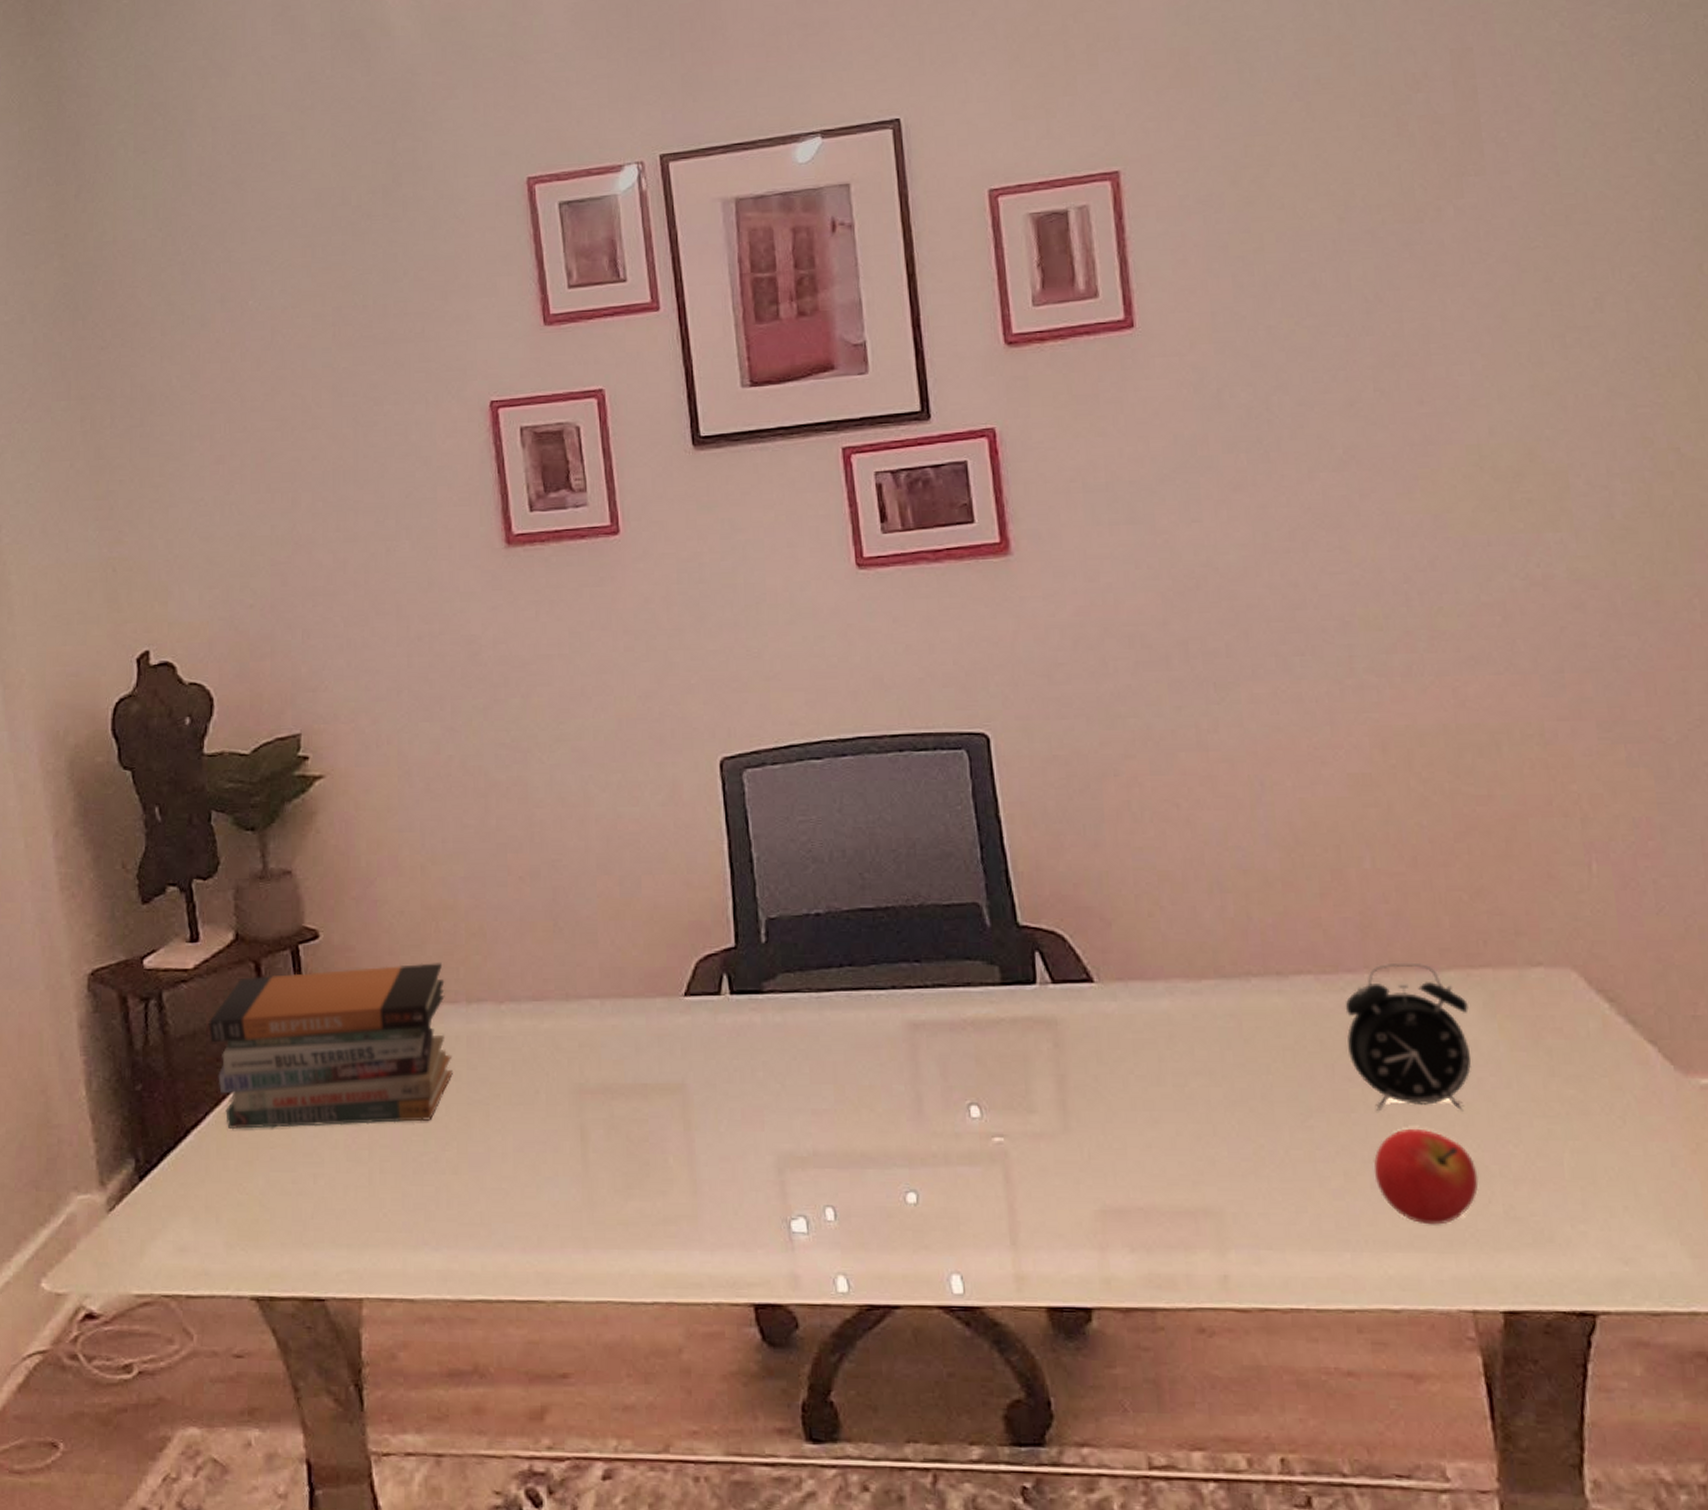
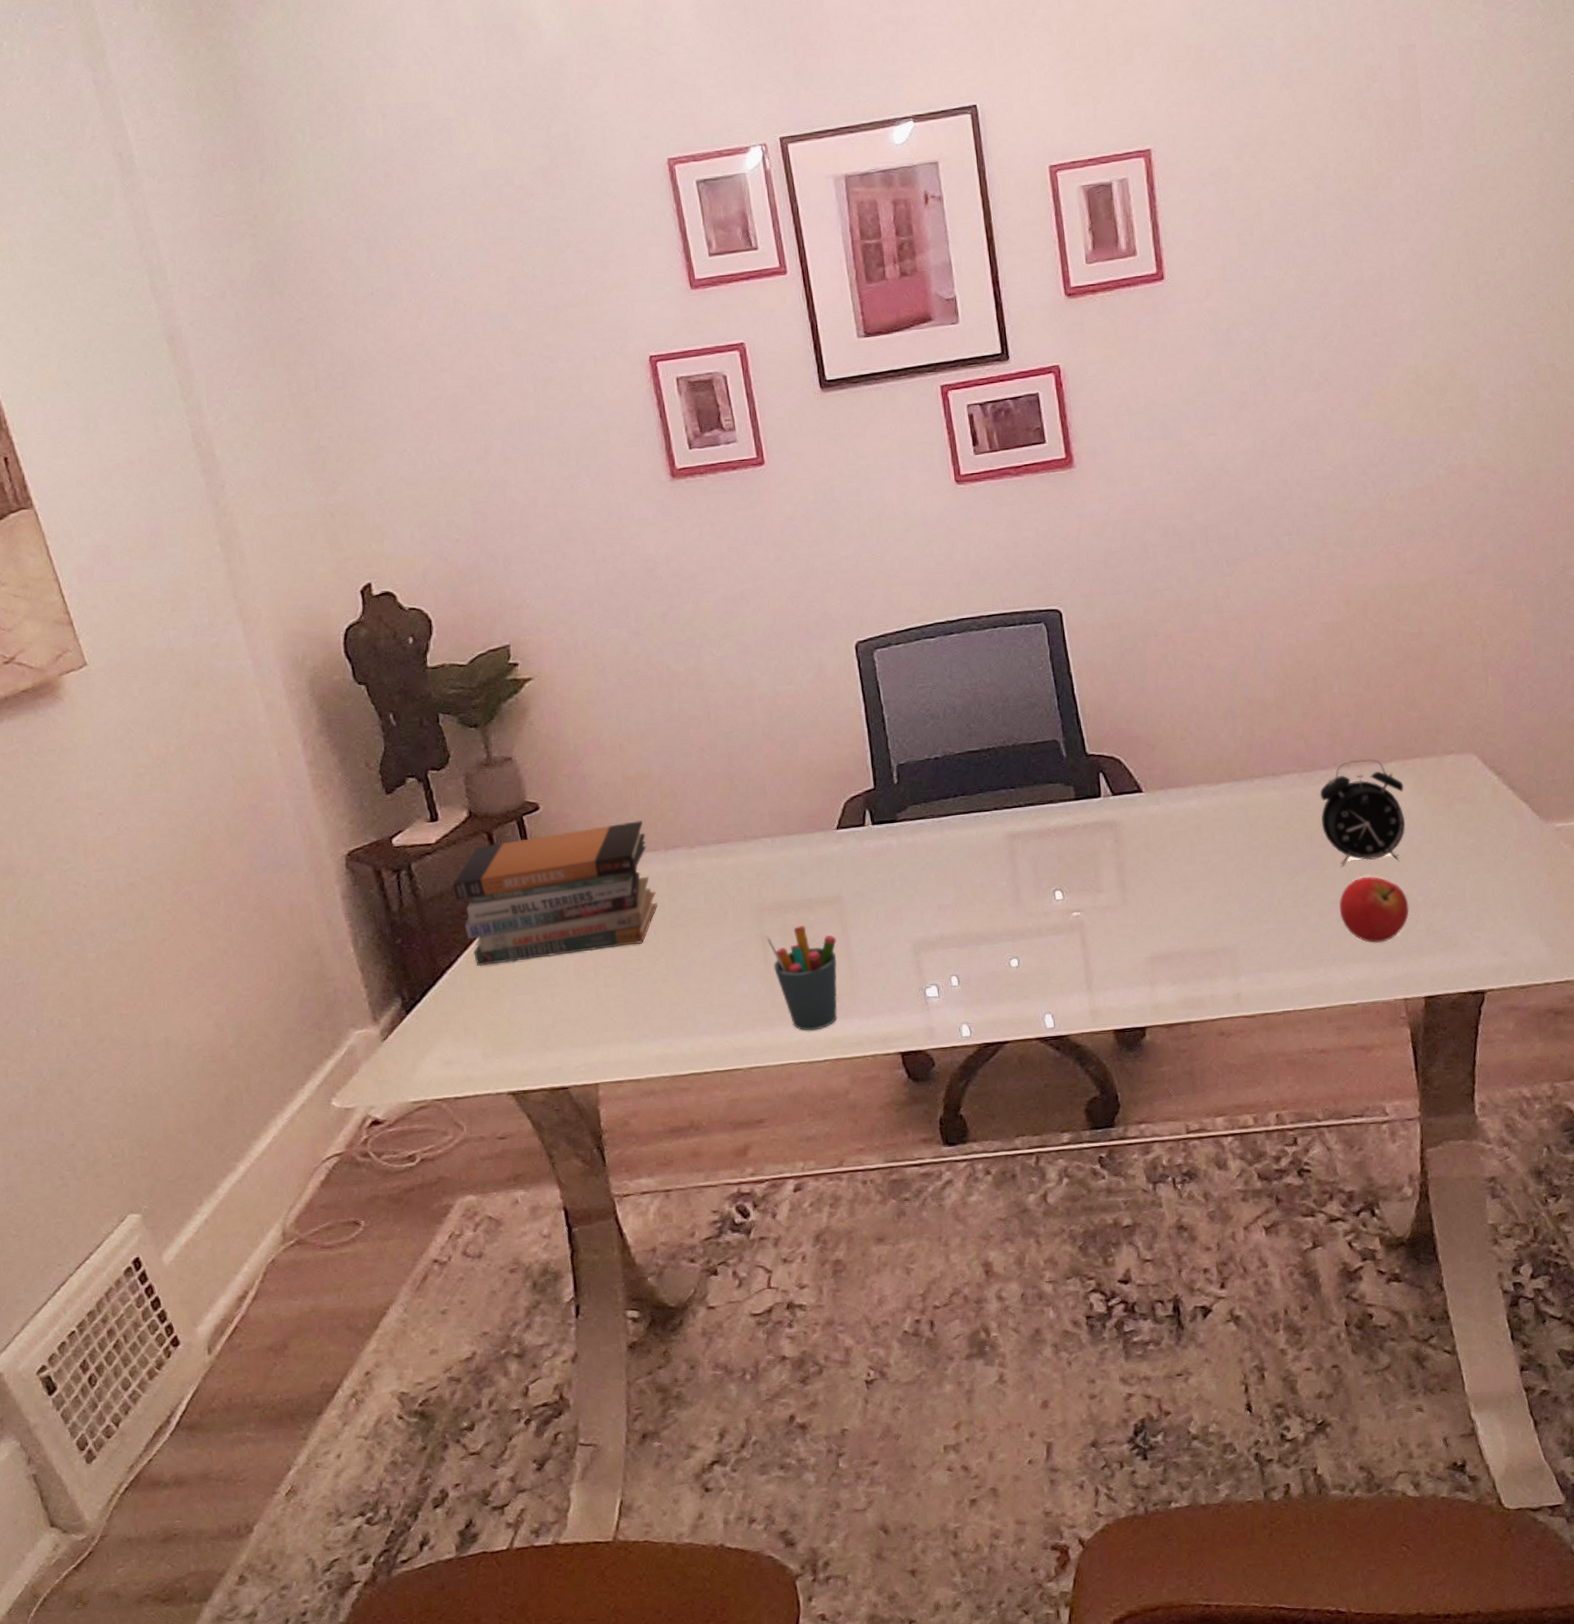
pen holder: none [586,1117,677,1261] -> present [766,925,838,1031]

